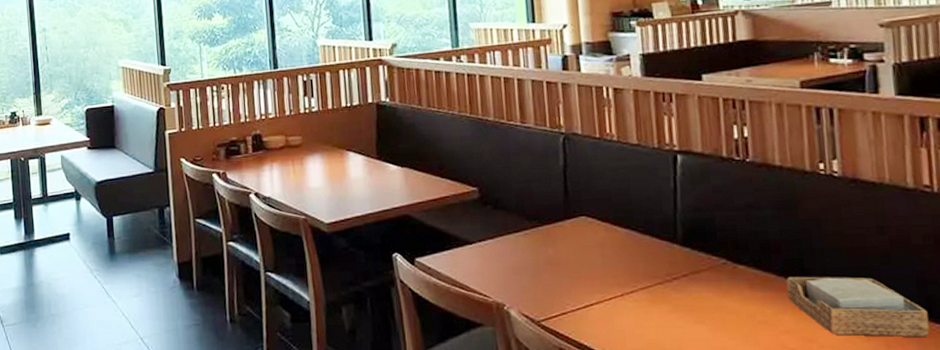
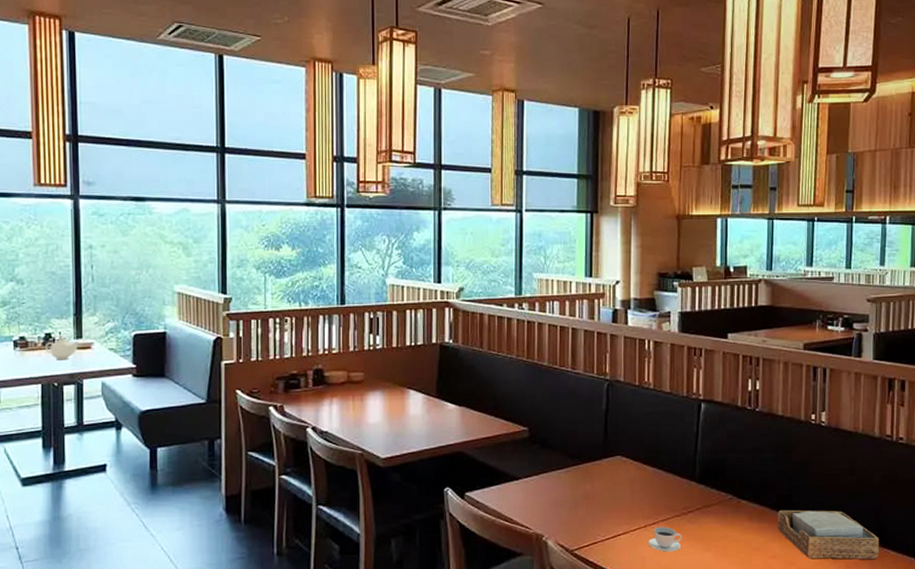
teapot: none [11,115,40,137] -> present [44,337,79,361]
teacup: none [627,295,668,325] -> present [649,526,682,552]

